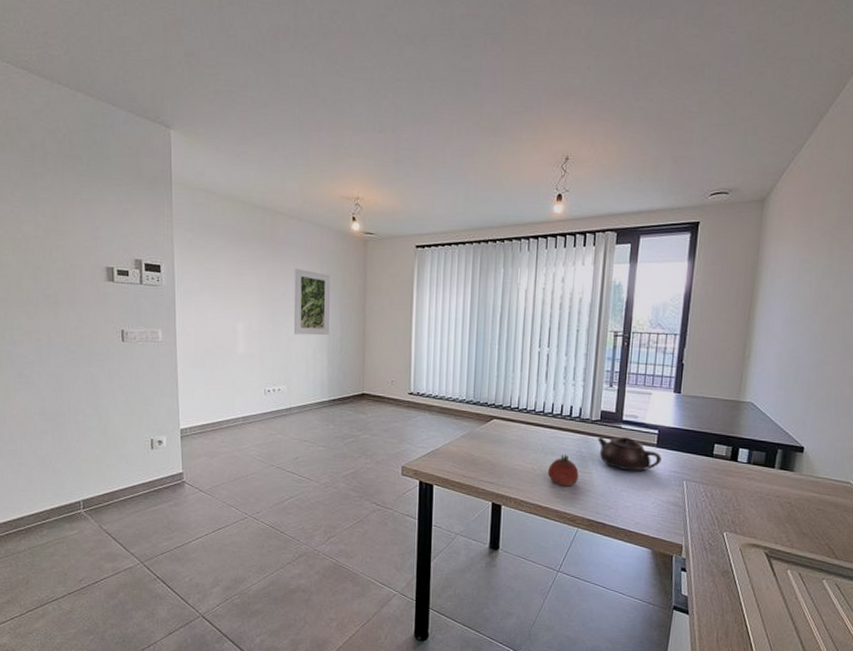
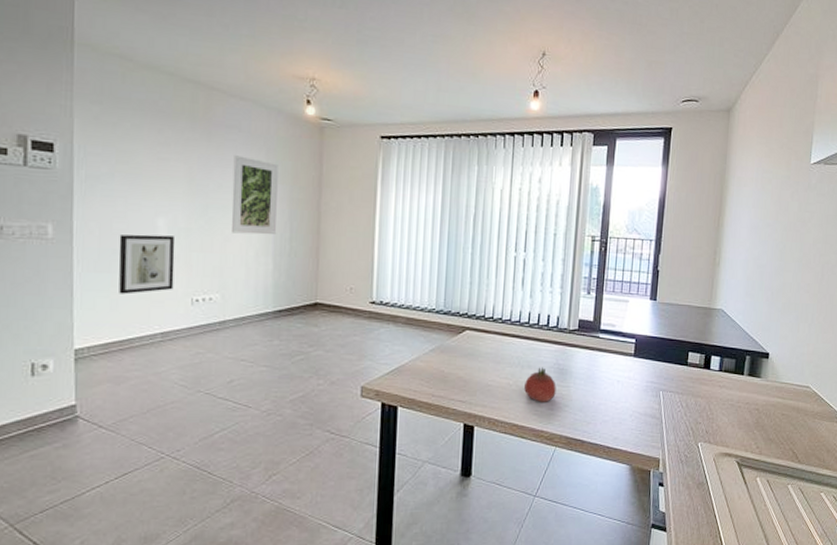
wall art: none [209,337,251,386] -> present [119,234,176,294]
teapot: present [597,437,662,472] -> none [575,347,639,383]

